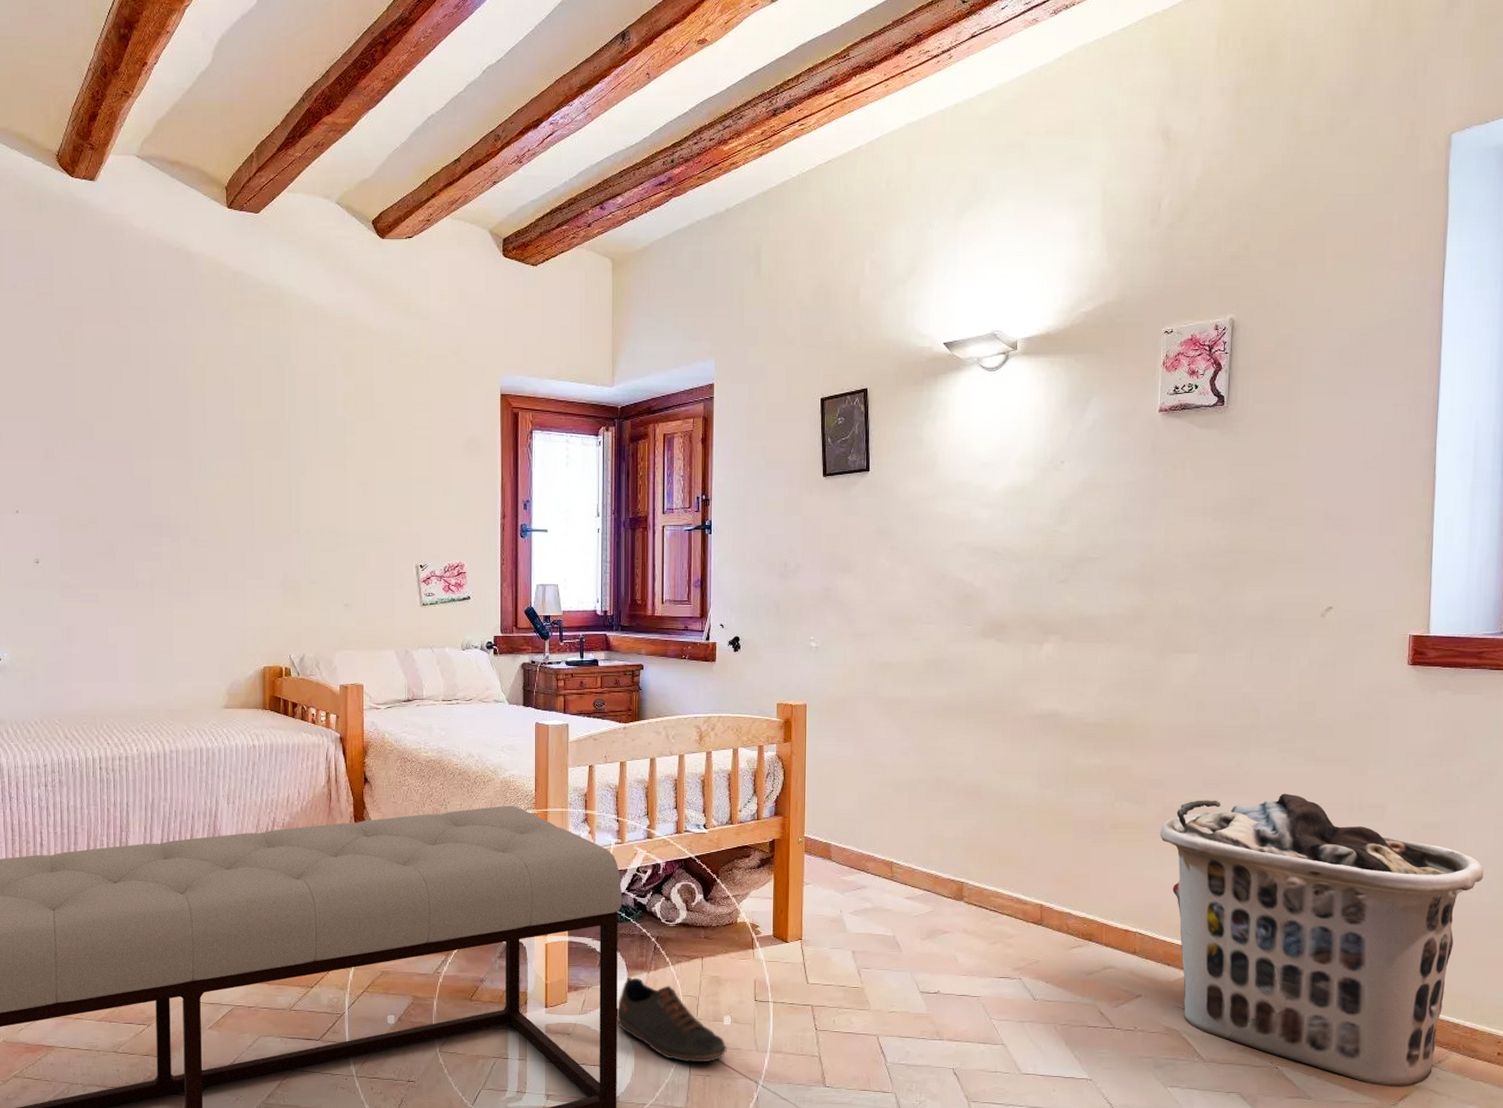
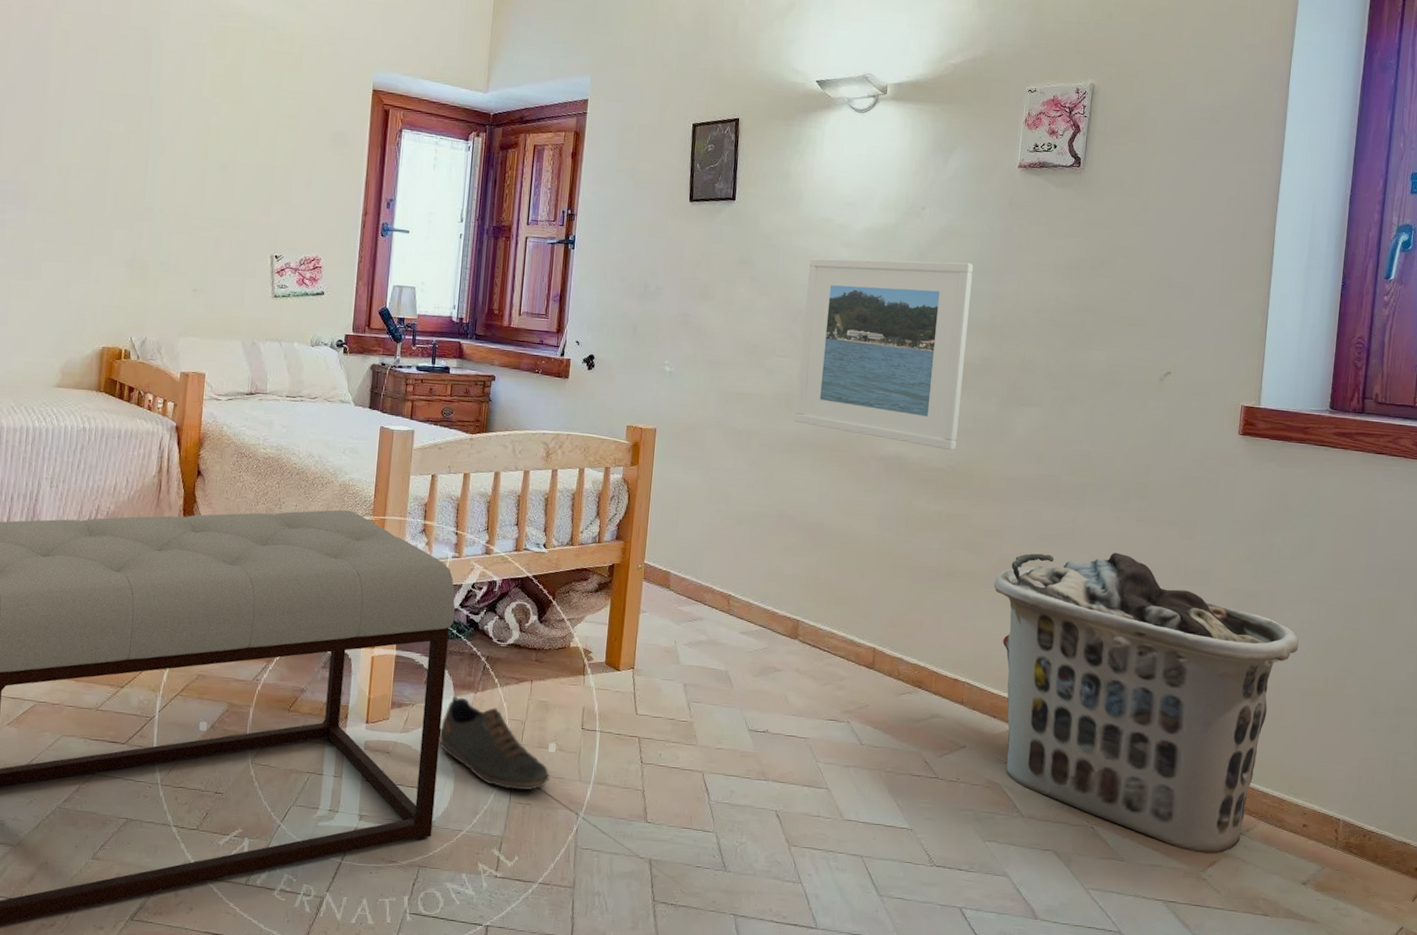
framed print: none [945,513,1119,704] -> present [795,258,974,451]

